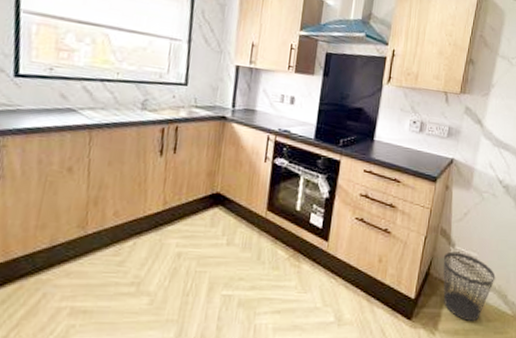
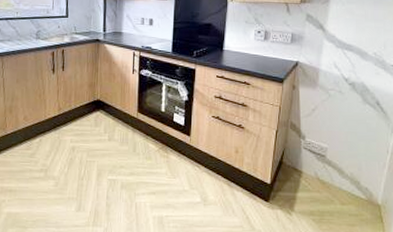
wastebasket: present [443,251,496,321] -> none [295,143,347,204]

